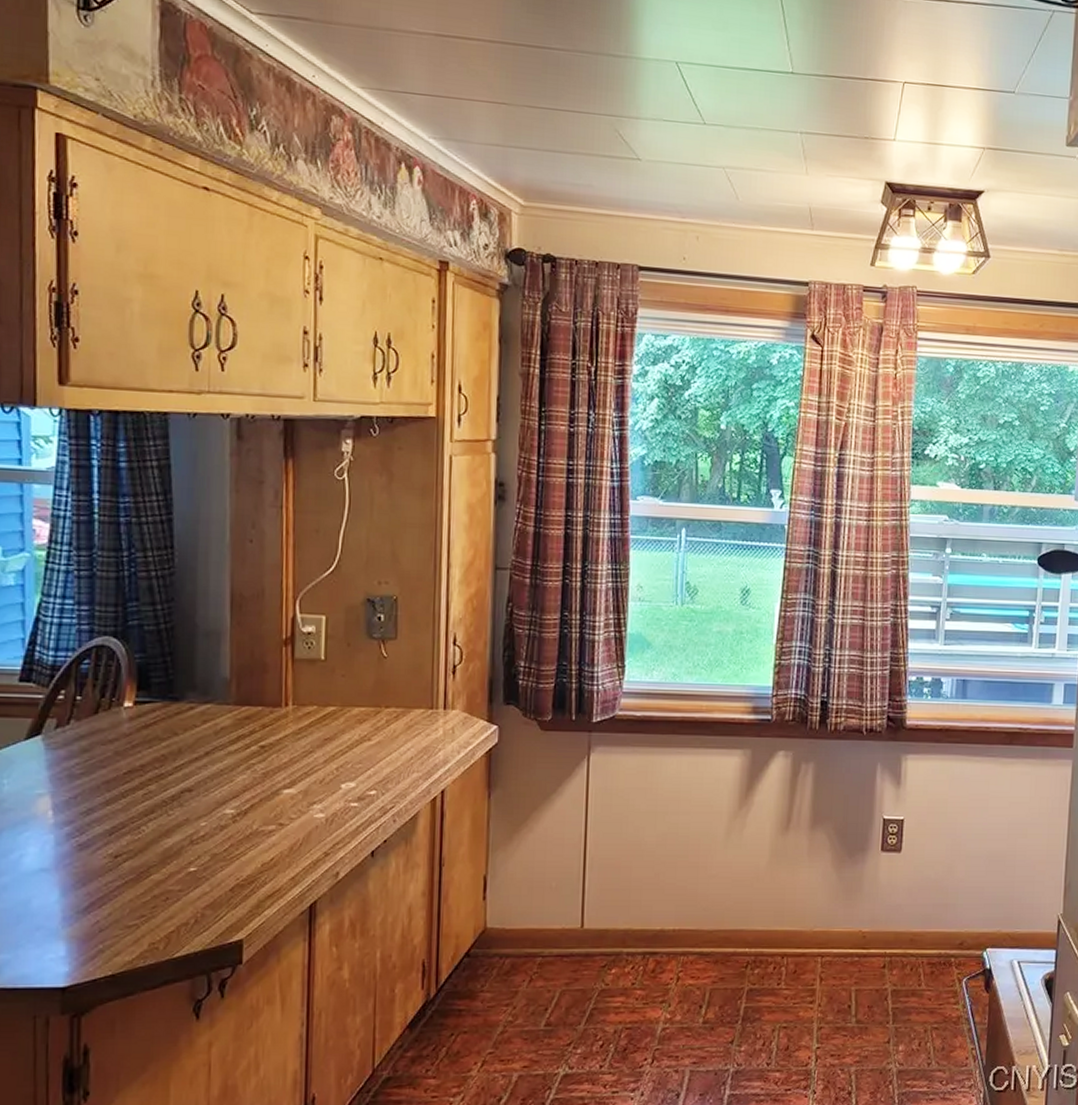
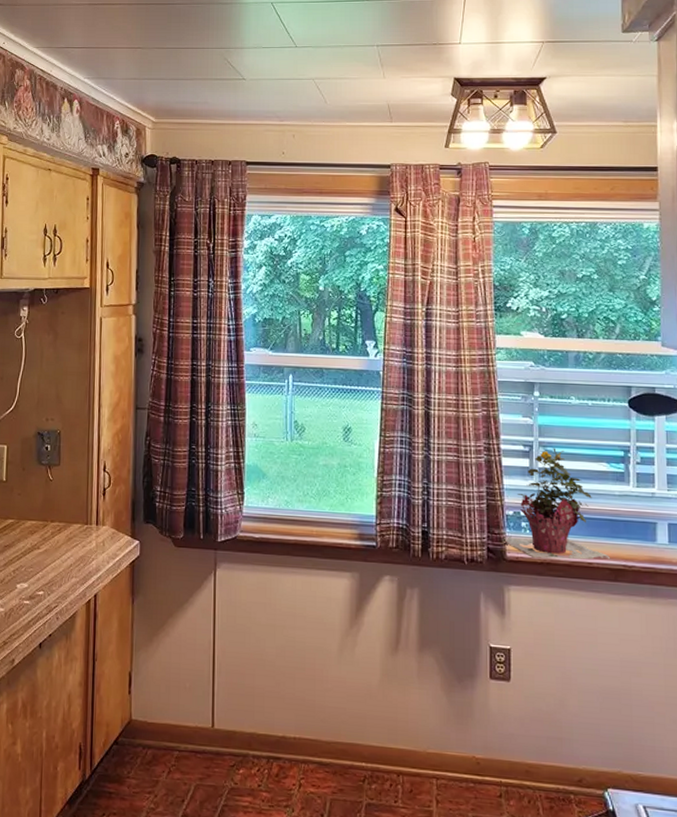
potted flower: none [903,608,1008,726] -> present [503,448,611,560]

